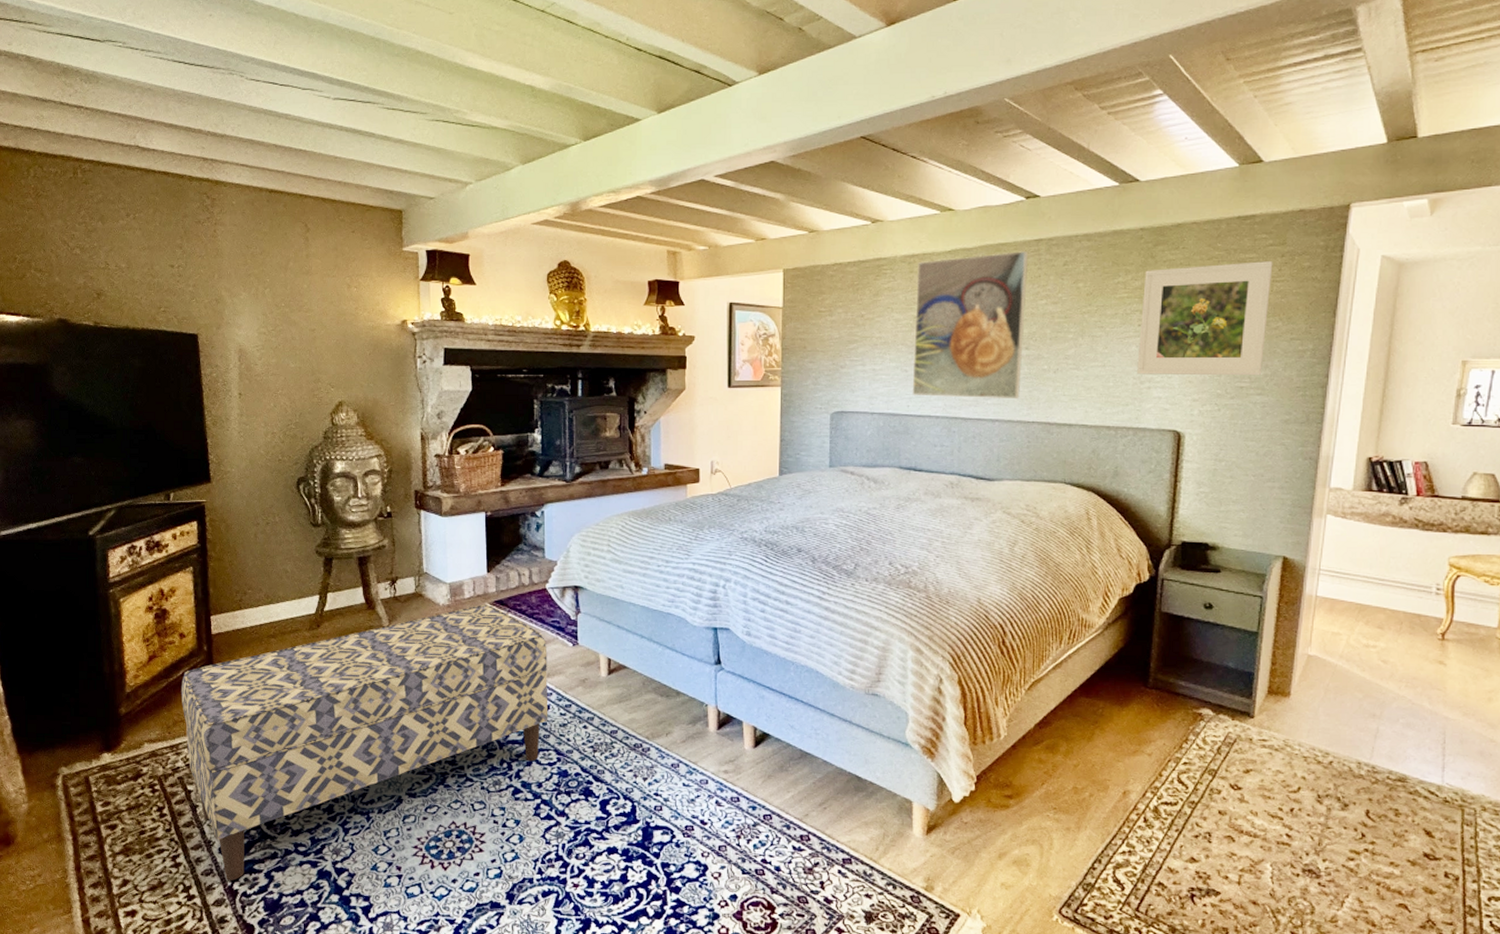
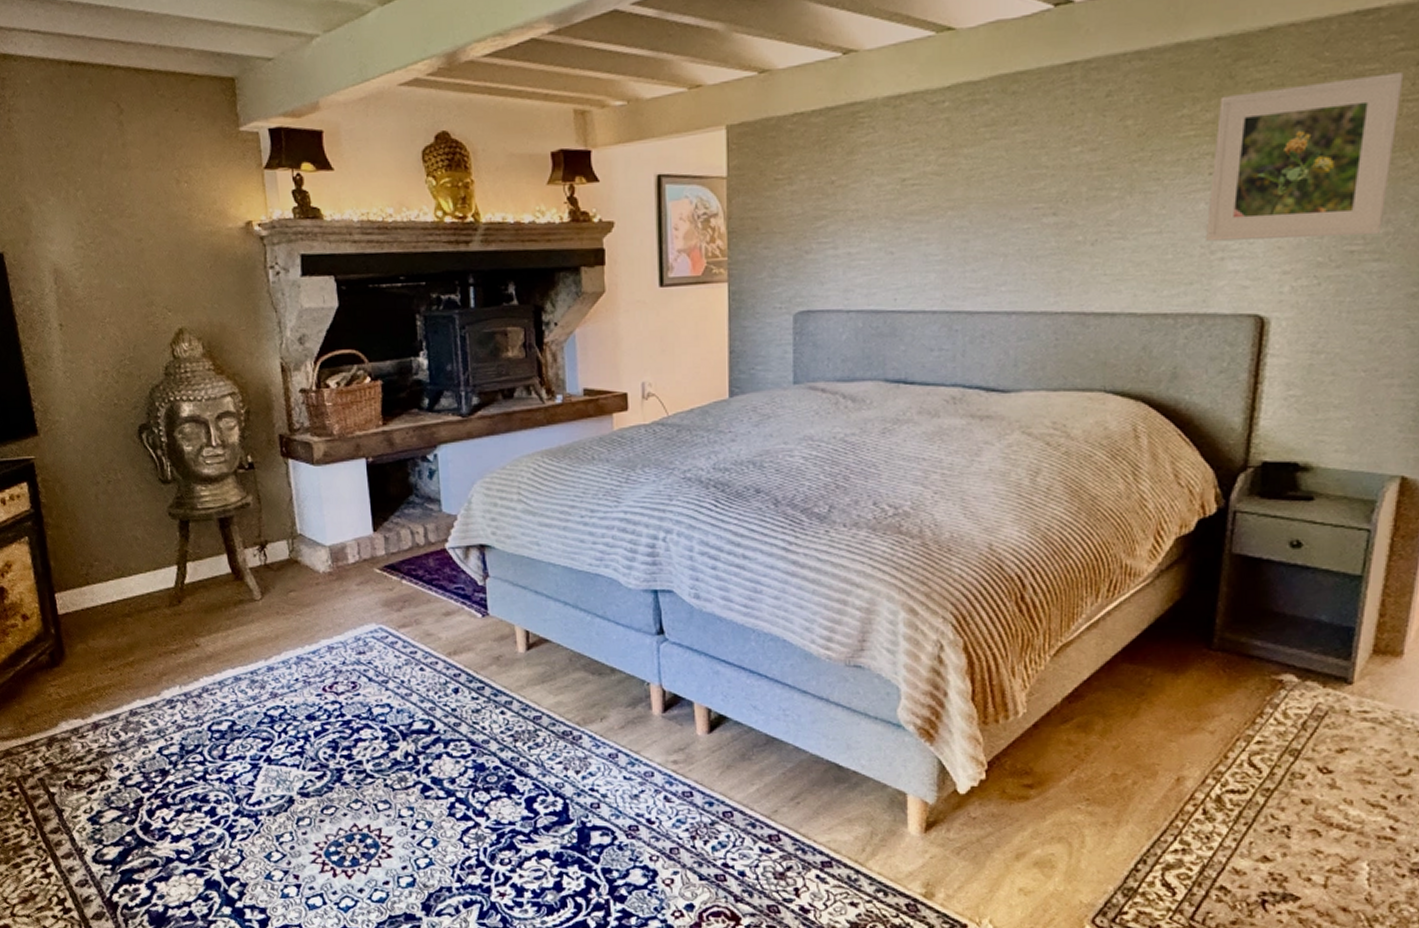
bench: present [181,604,548,881] -> none [30,570,458,892]
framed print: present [912,251,1028,399] -> none [900,80,1056,286]

